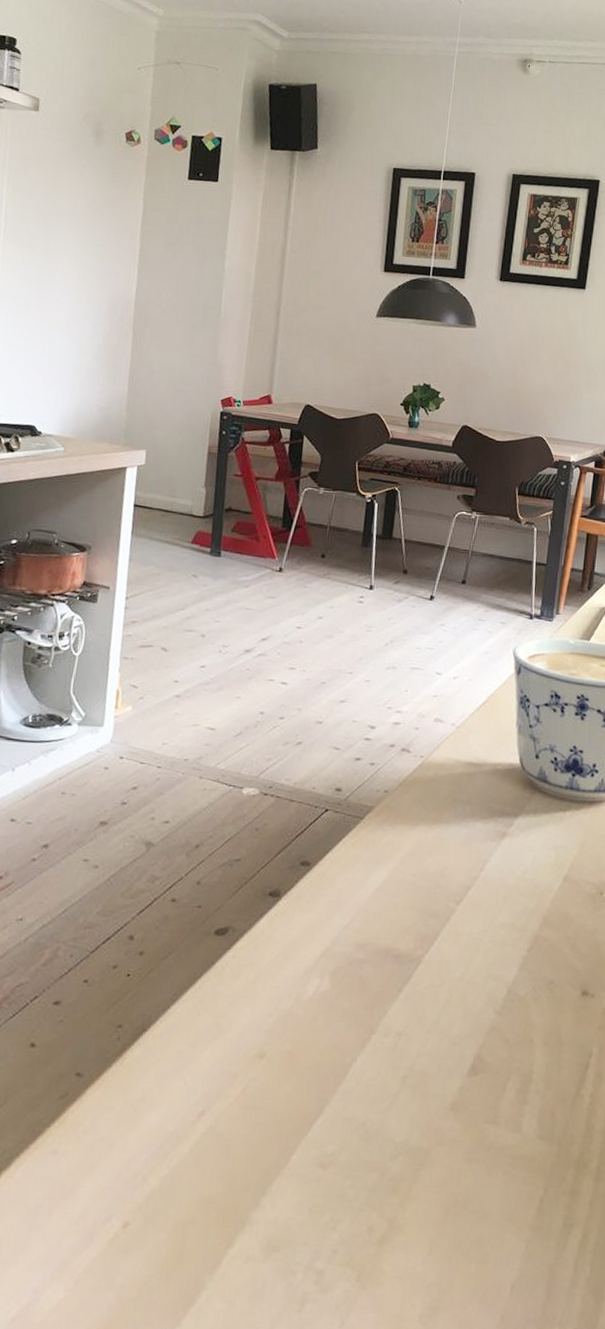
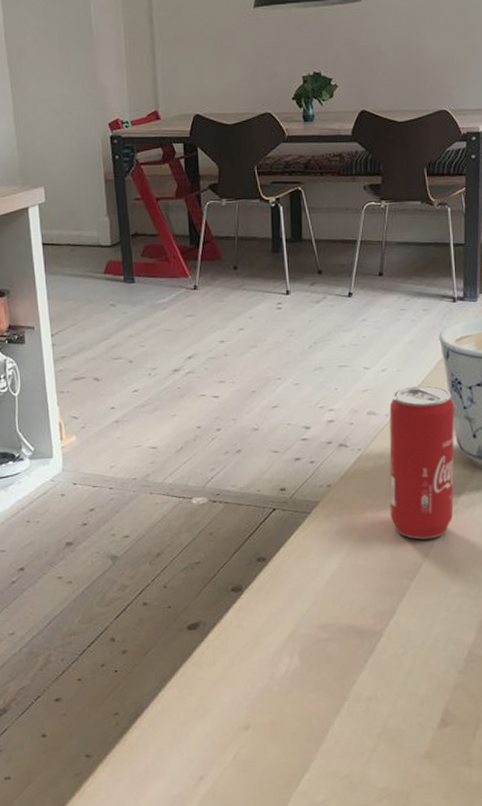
beverage can: none [444,698,521,861] -> present [389,386,455,540]

